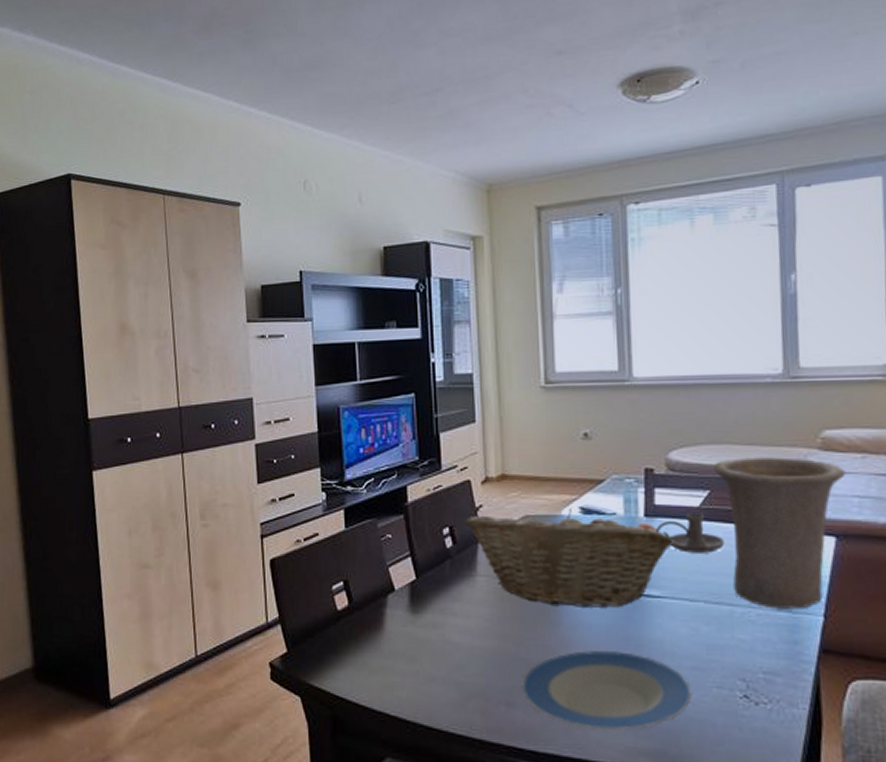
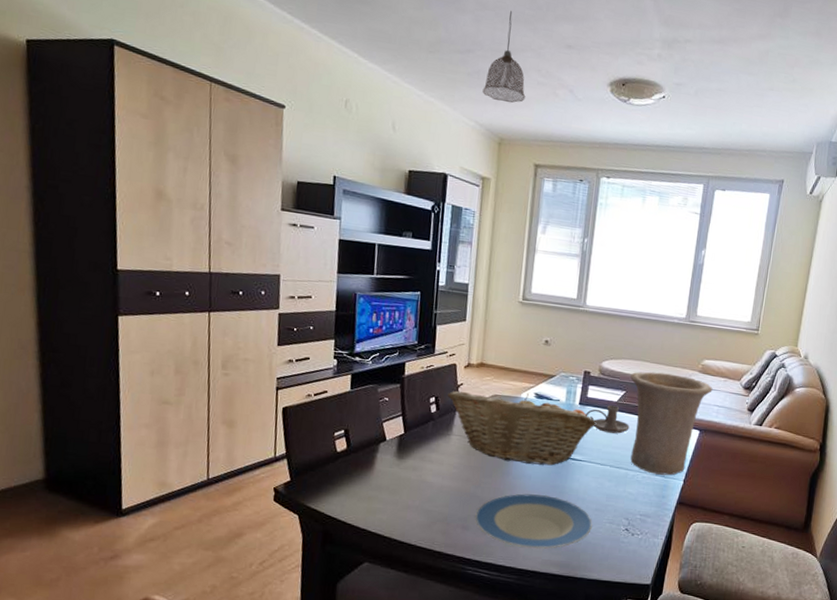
pendant lamp: none [459,30,513,140] -> present [482,11,526,103]

